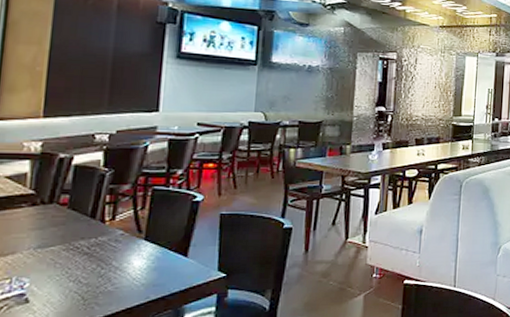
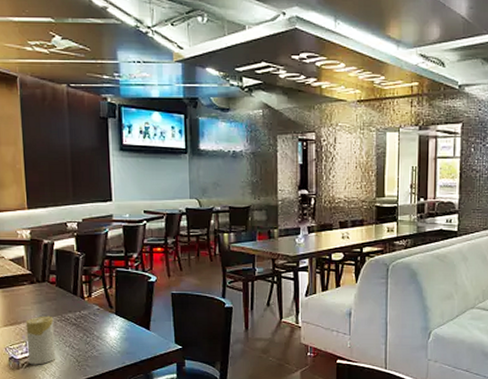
candle: none [10,244,58,308] -> present [25,316,56,365]

